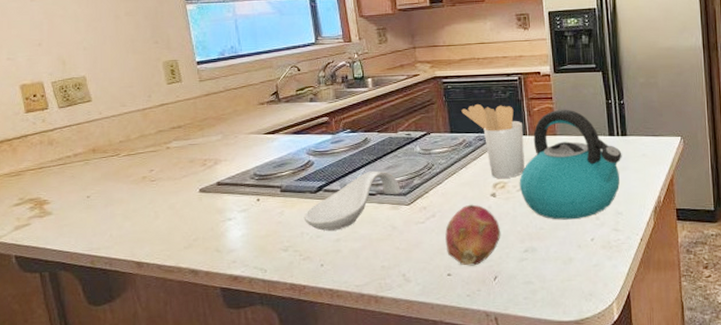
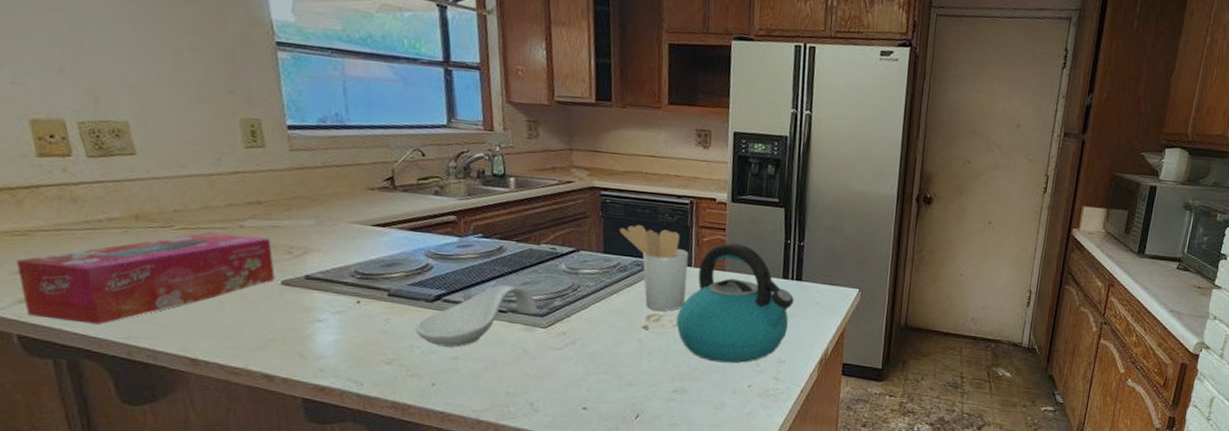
tissue box: none [13,154,194,241] -> present [16,232,275,325]
fruit: present [445,204,501,266] -> none [584,334,650,402]

